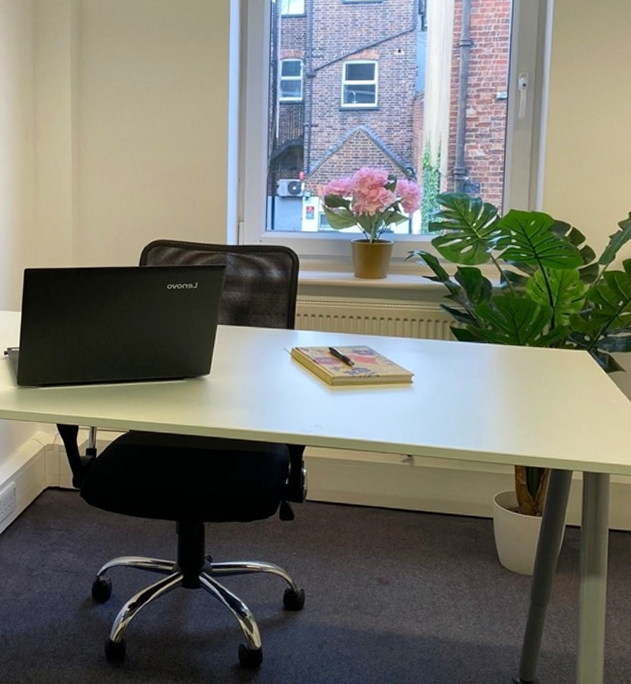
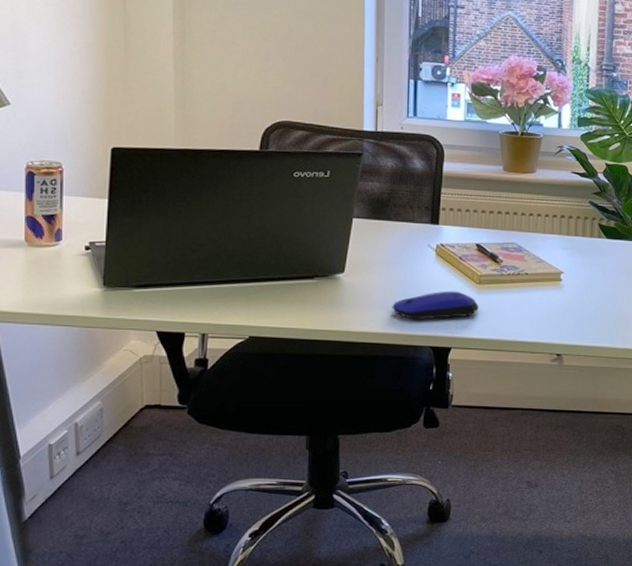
computer mouse: none [251,391,331,418] -> present [392,291,479,320]

